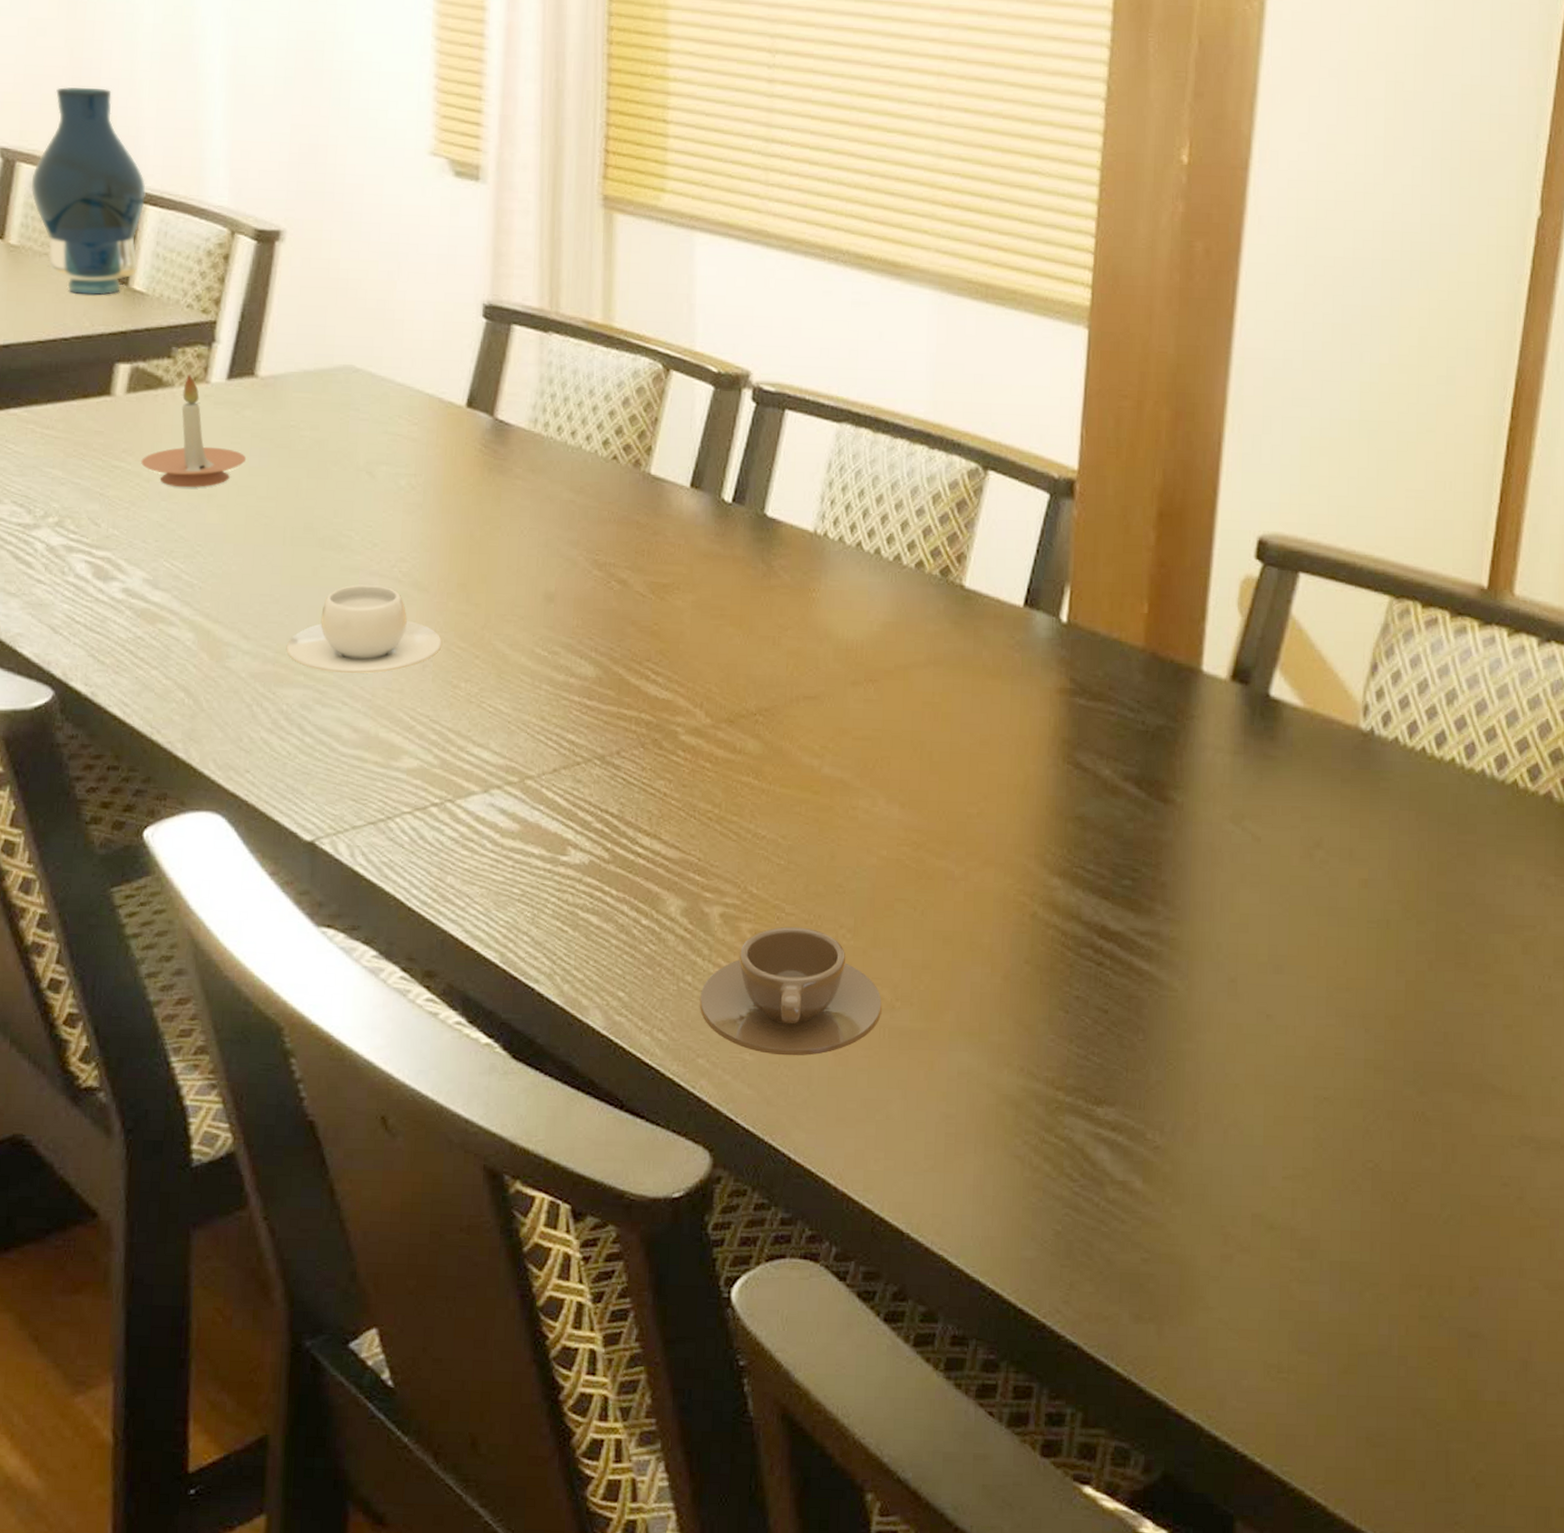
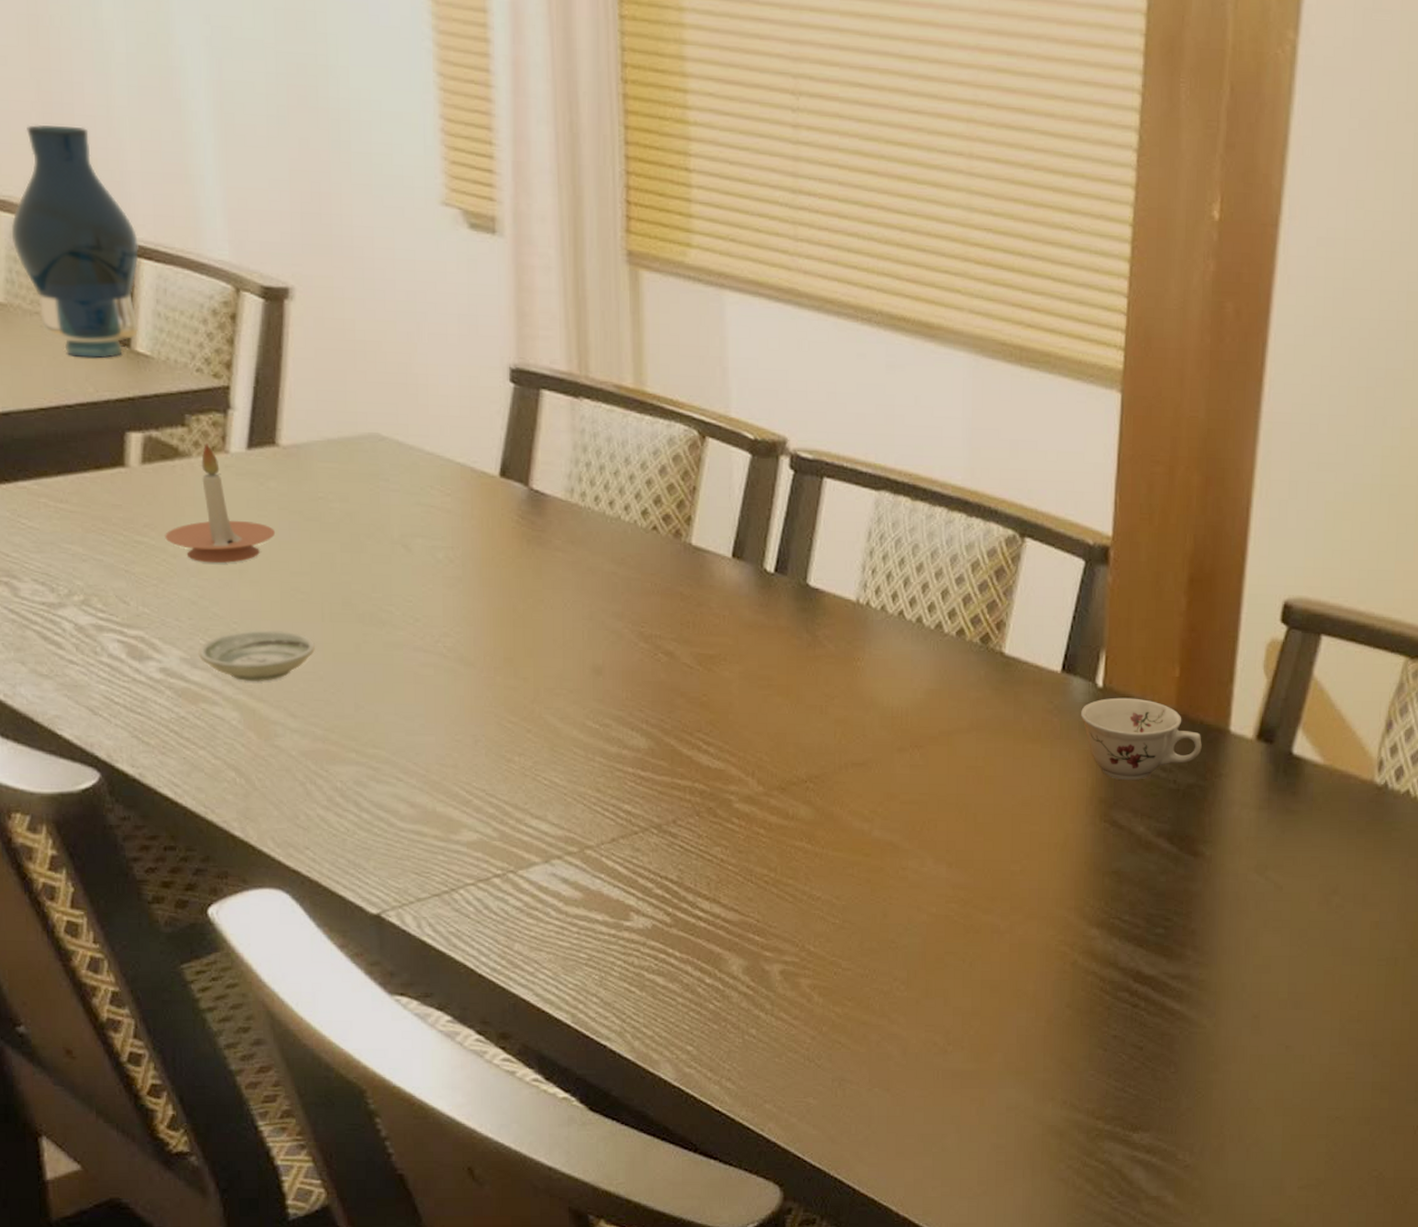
saucer: none [160,553,274,604] -> present [197,630,315,682]
teacup: present [286,584,443,674] -> none [334,660,493,750]
teacup: present [699,926,882,1056] -> none [764,981,935,1099]
teacup: none [1044,633,1172,721] -> present [1081,697,1202,781]

